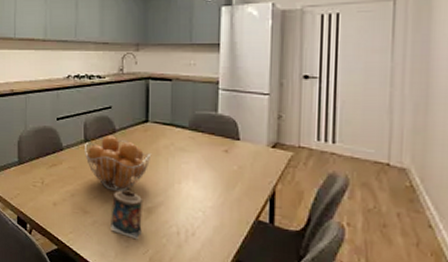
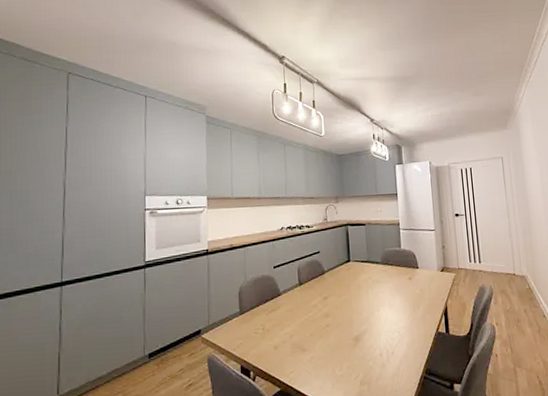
fruit basket: present [85,135,152,191] -> none [299,277,355,326]
candle: present [111,190,142,240] -> none [326,323,352,368]

